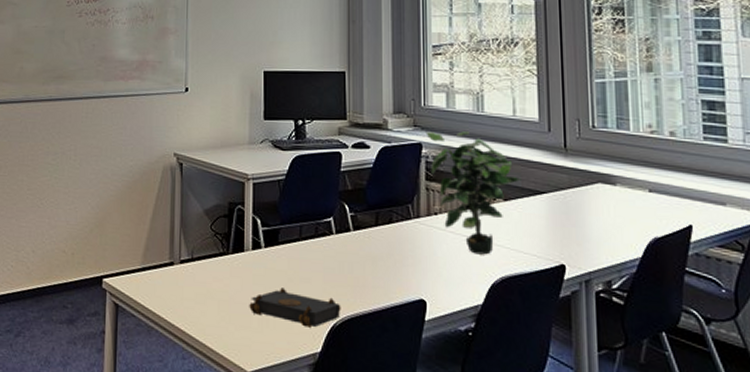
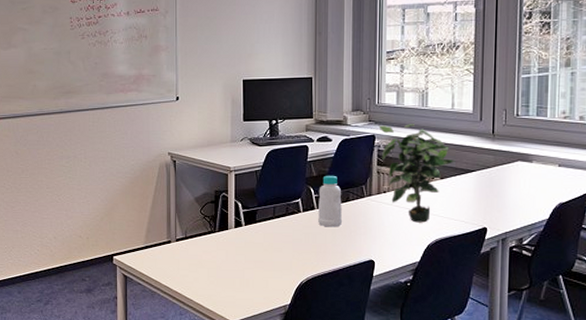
book: present [249,287,341,328] -> none [233,256,307,286]
bottle: none [355,189,385,256] -> present [318,175,343,227]

